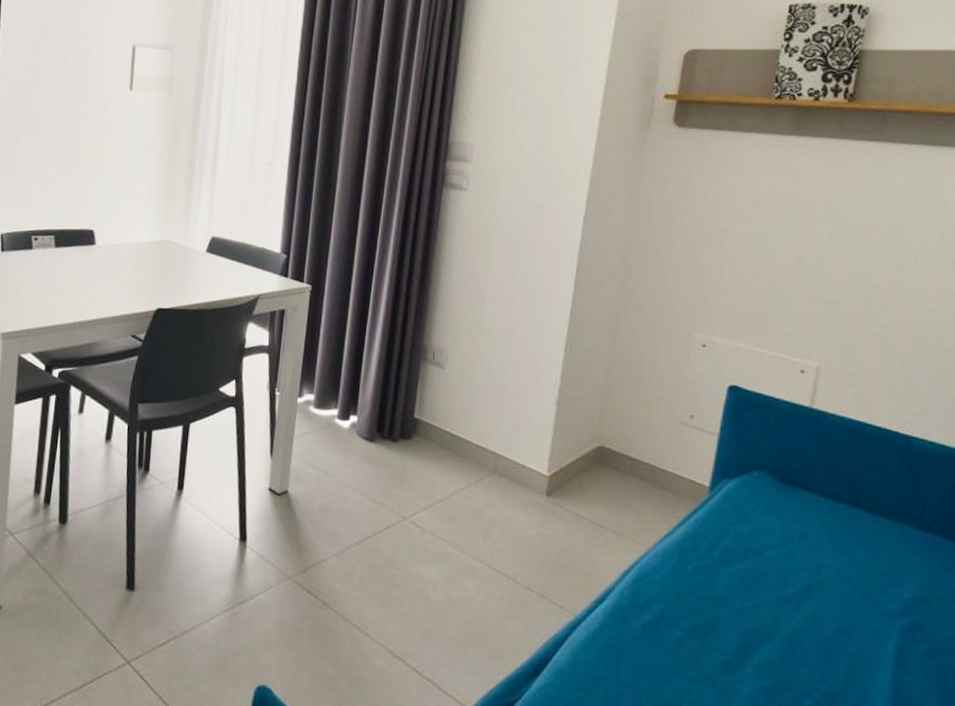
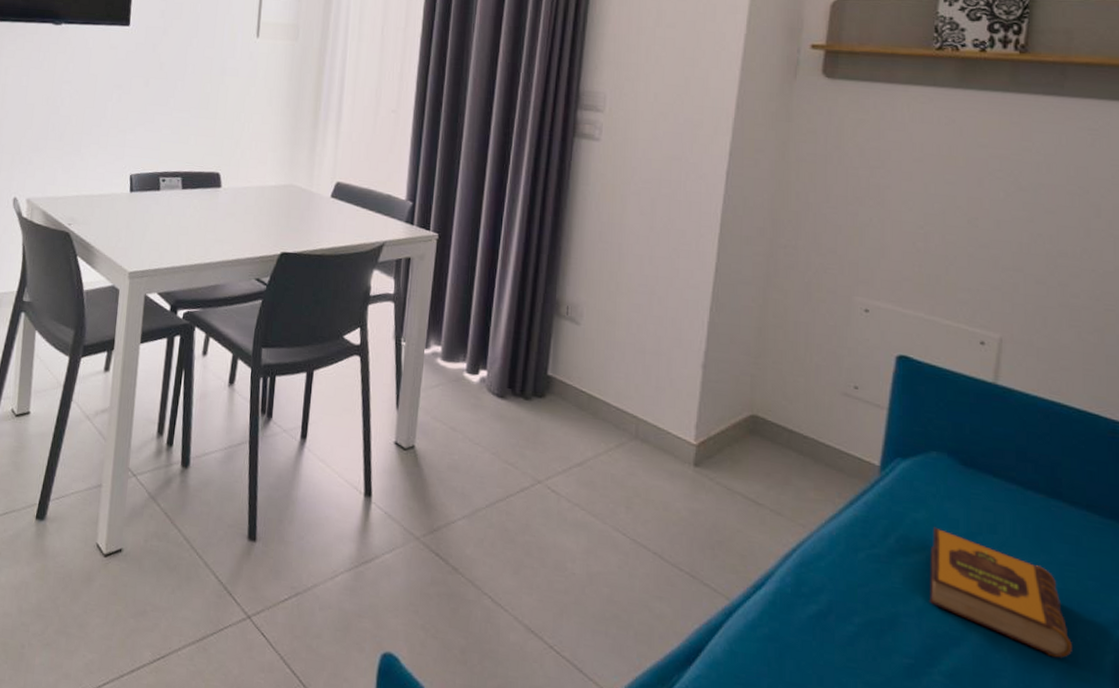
hardback book: none [747,538,863,645] -> present [930,527,1072,658]

